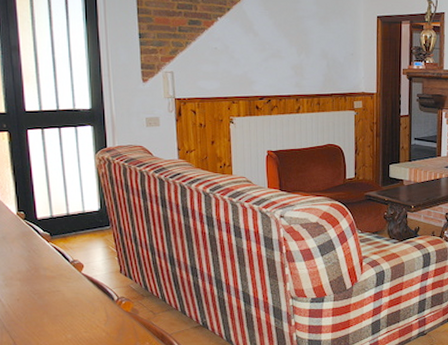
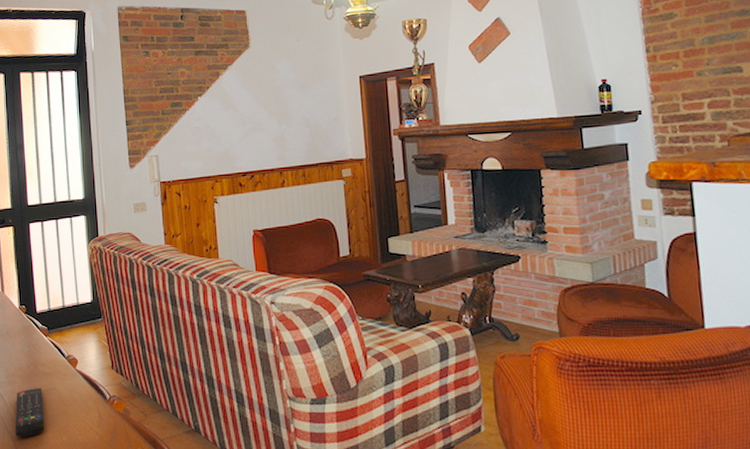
remote control: none [14,291,47,336] -> present [15,388,44,438]

